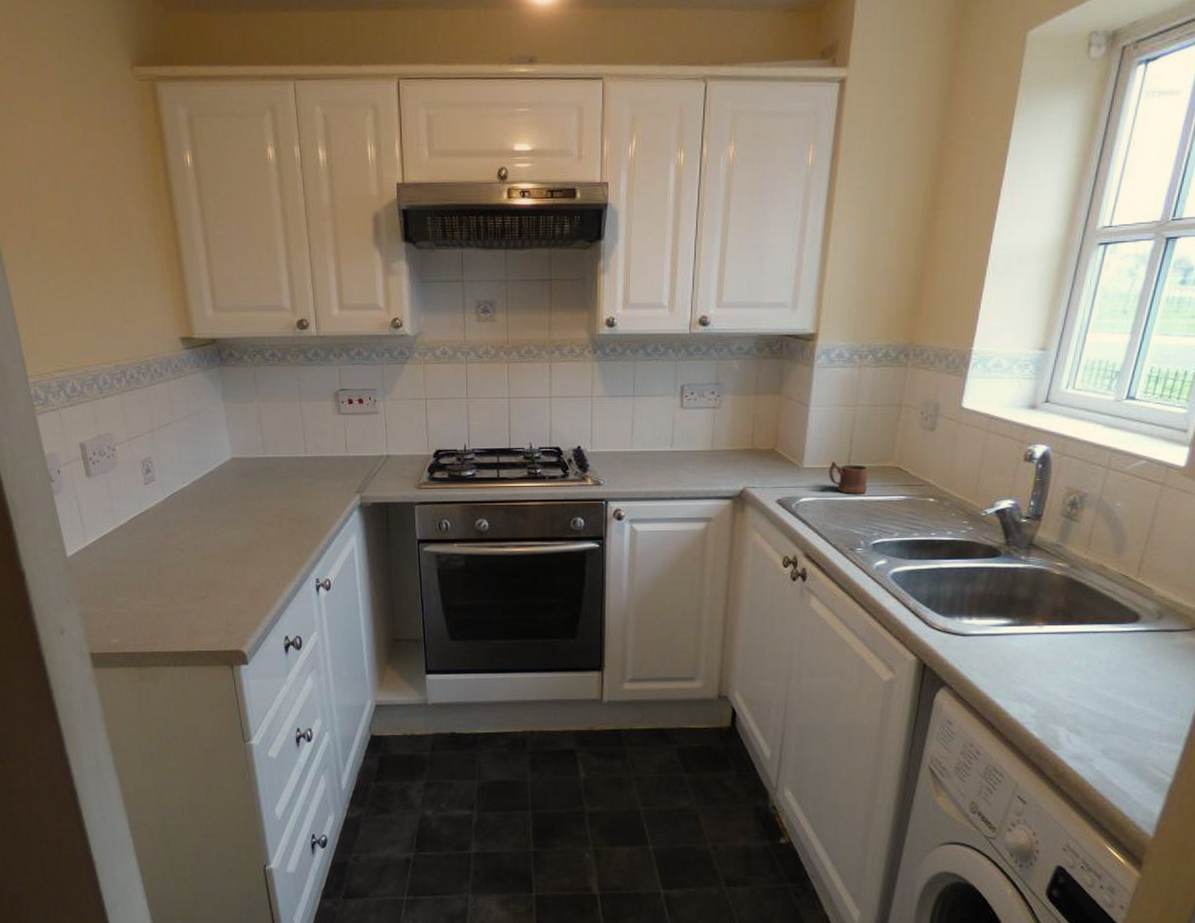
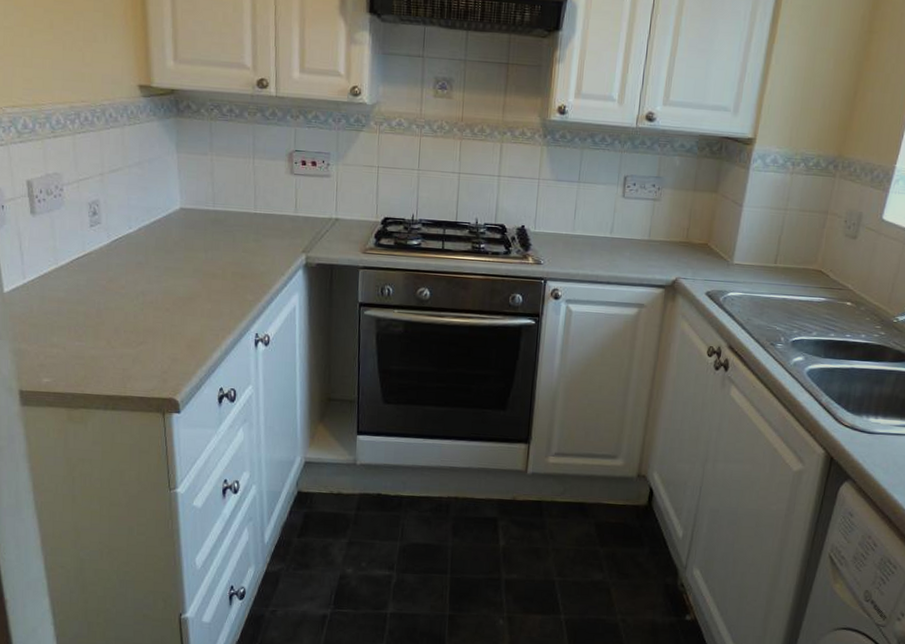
mug: present [829,461,869,494] -> none [756,259,794,293]

